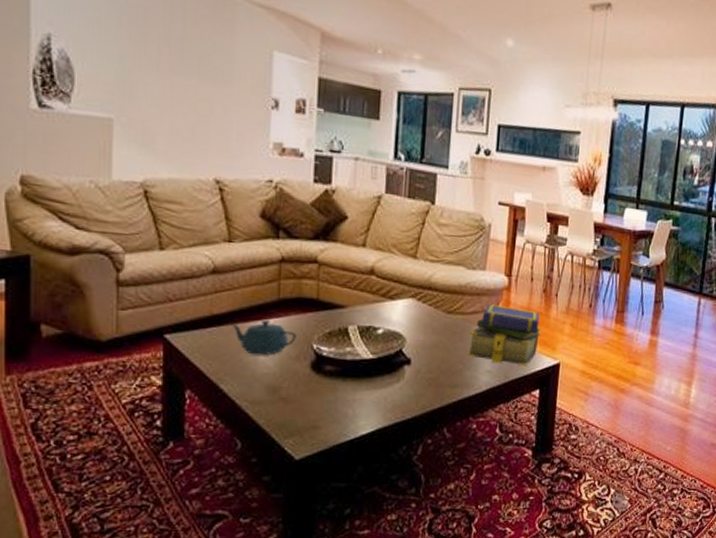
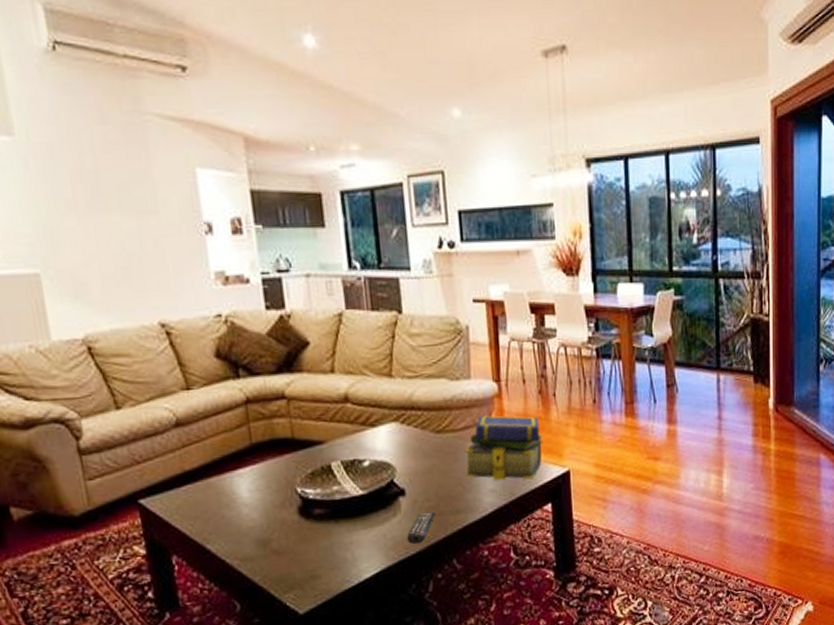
teapot: present [230,319,297,356] -> none [205,468,278,509]
remote control: none [406,383,435,409] -> present [407,513,436,544]

